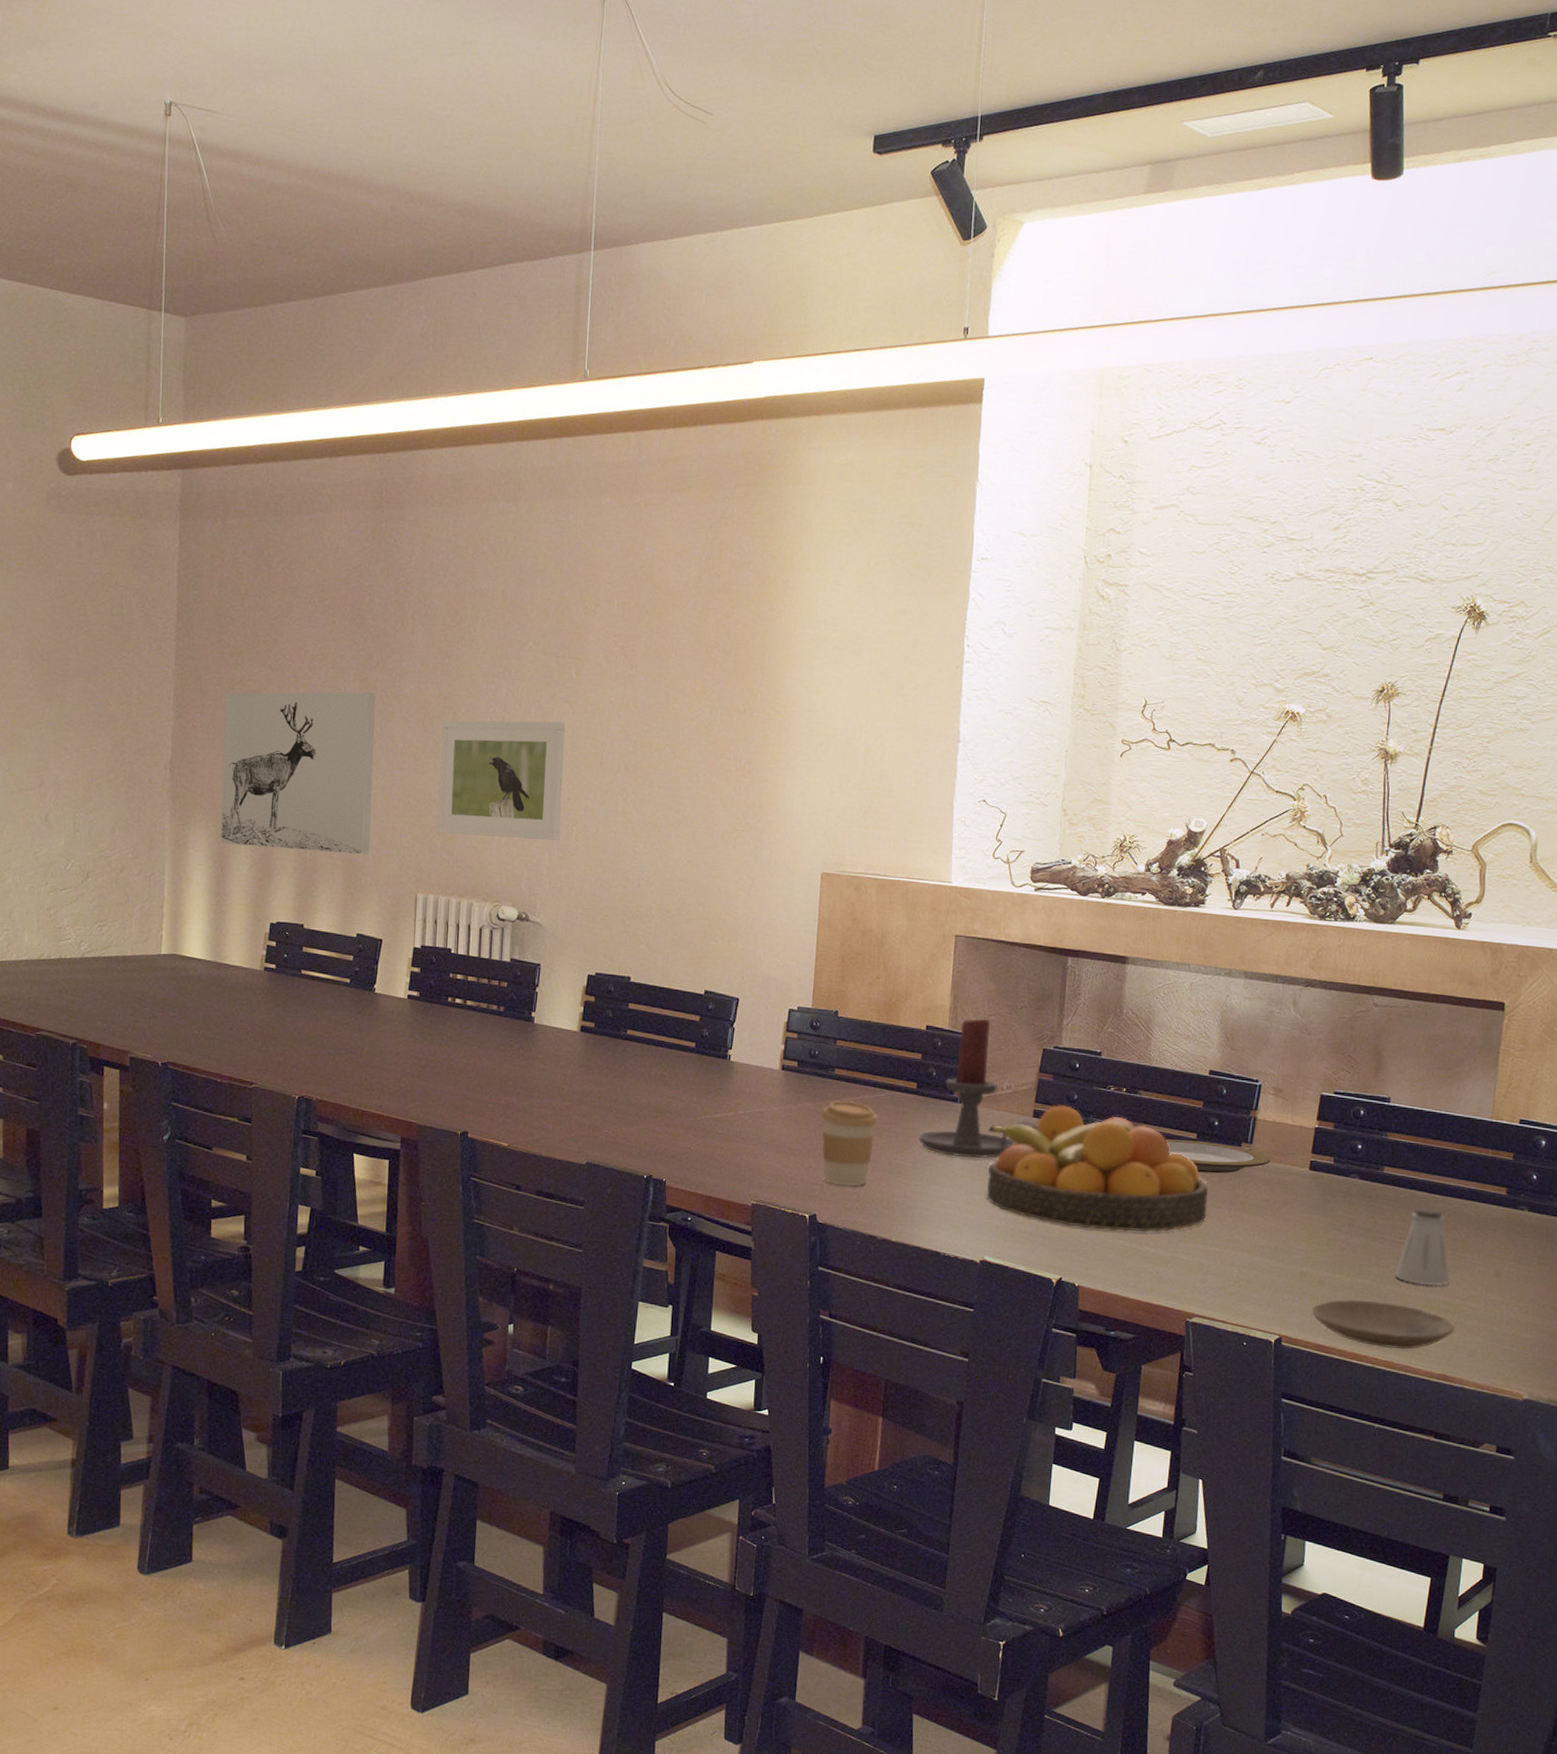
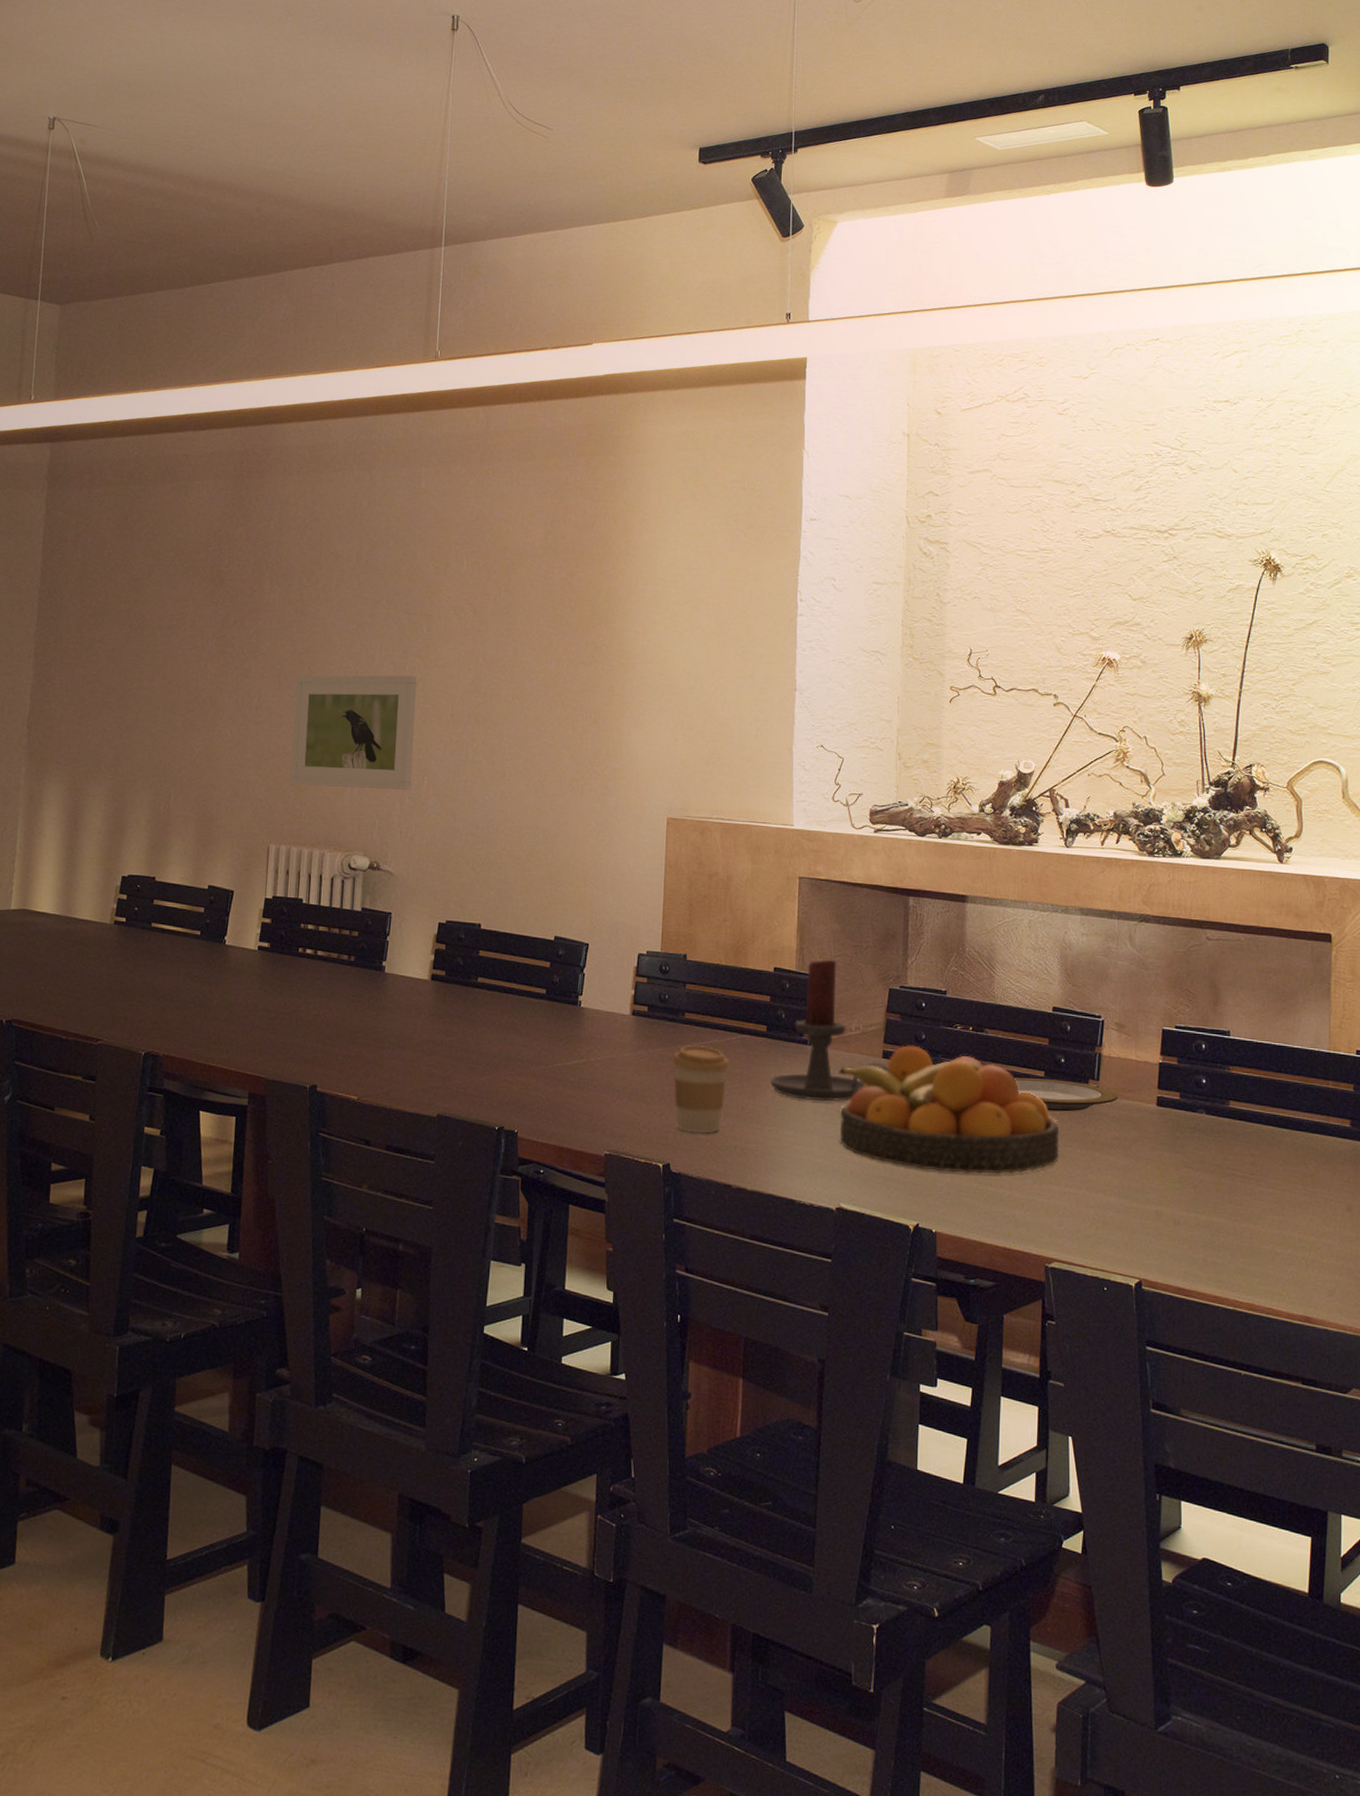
wall art: present [221,692,376,855] -> none [75,649,233,807]
plate: present [1311,1299,1456,1349] -> none [1169,1239,1313,1290]
saltshaker: present [1395,1208,1450,1287] -> none [1249,1142,1303,1224]

